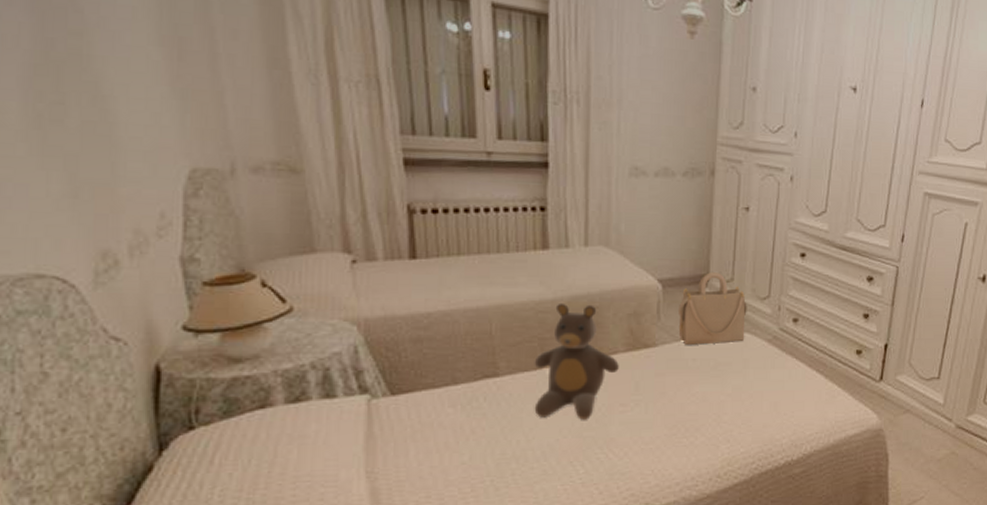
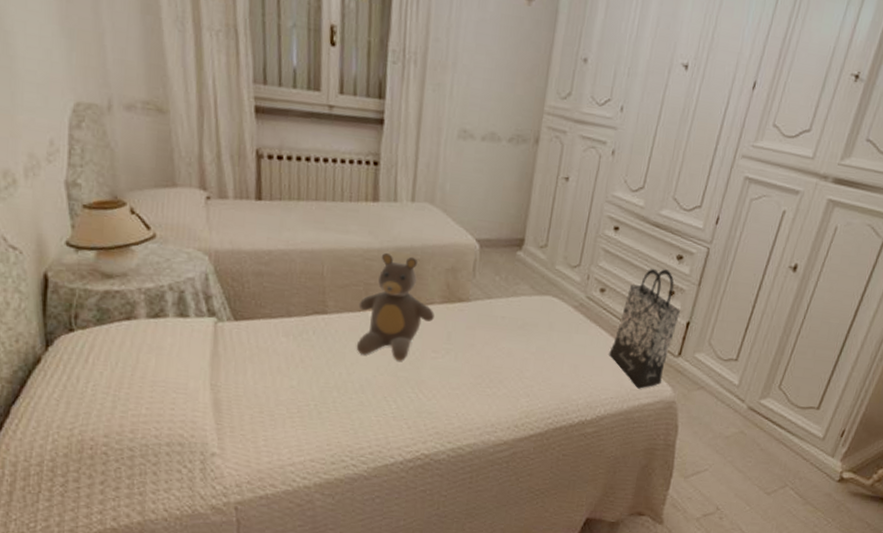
handbag: present [678,272,747,345] -> none [491,237,558,305]
shopping bag: none [809,292,876,420] -> present [609,269,680,389]

